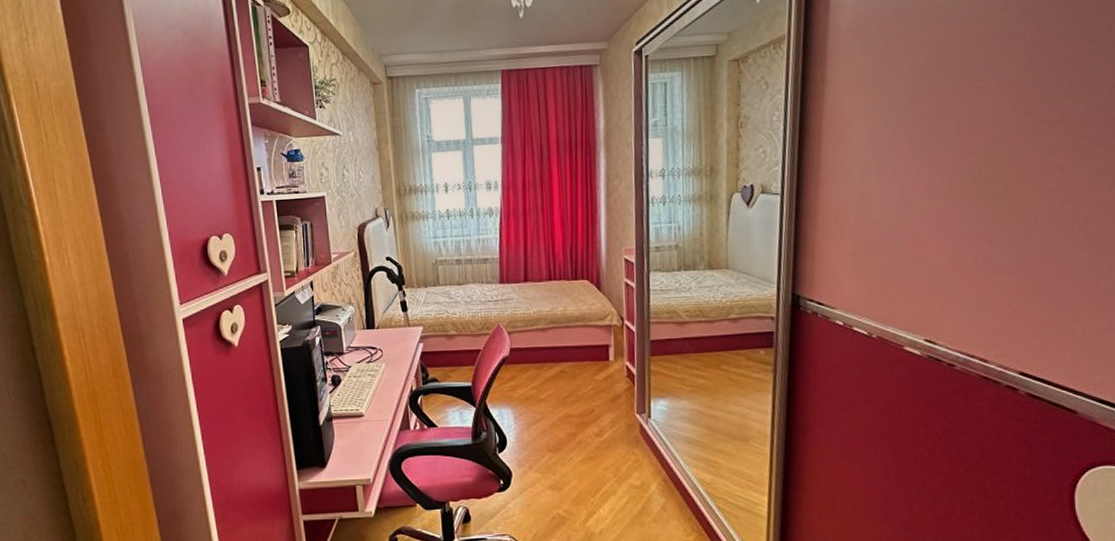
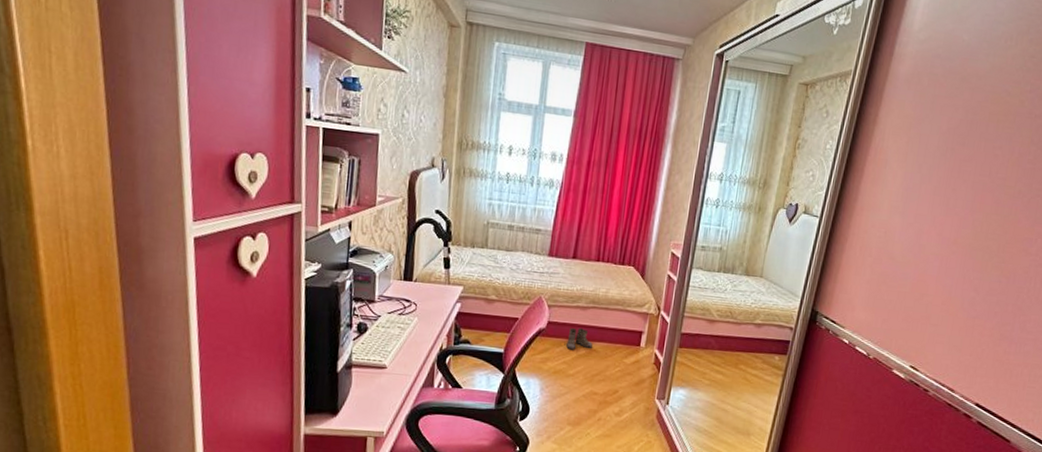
boots: none [532,350,559,374] -> present [566,328,593,350]

